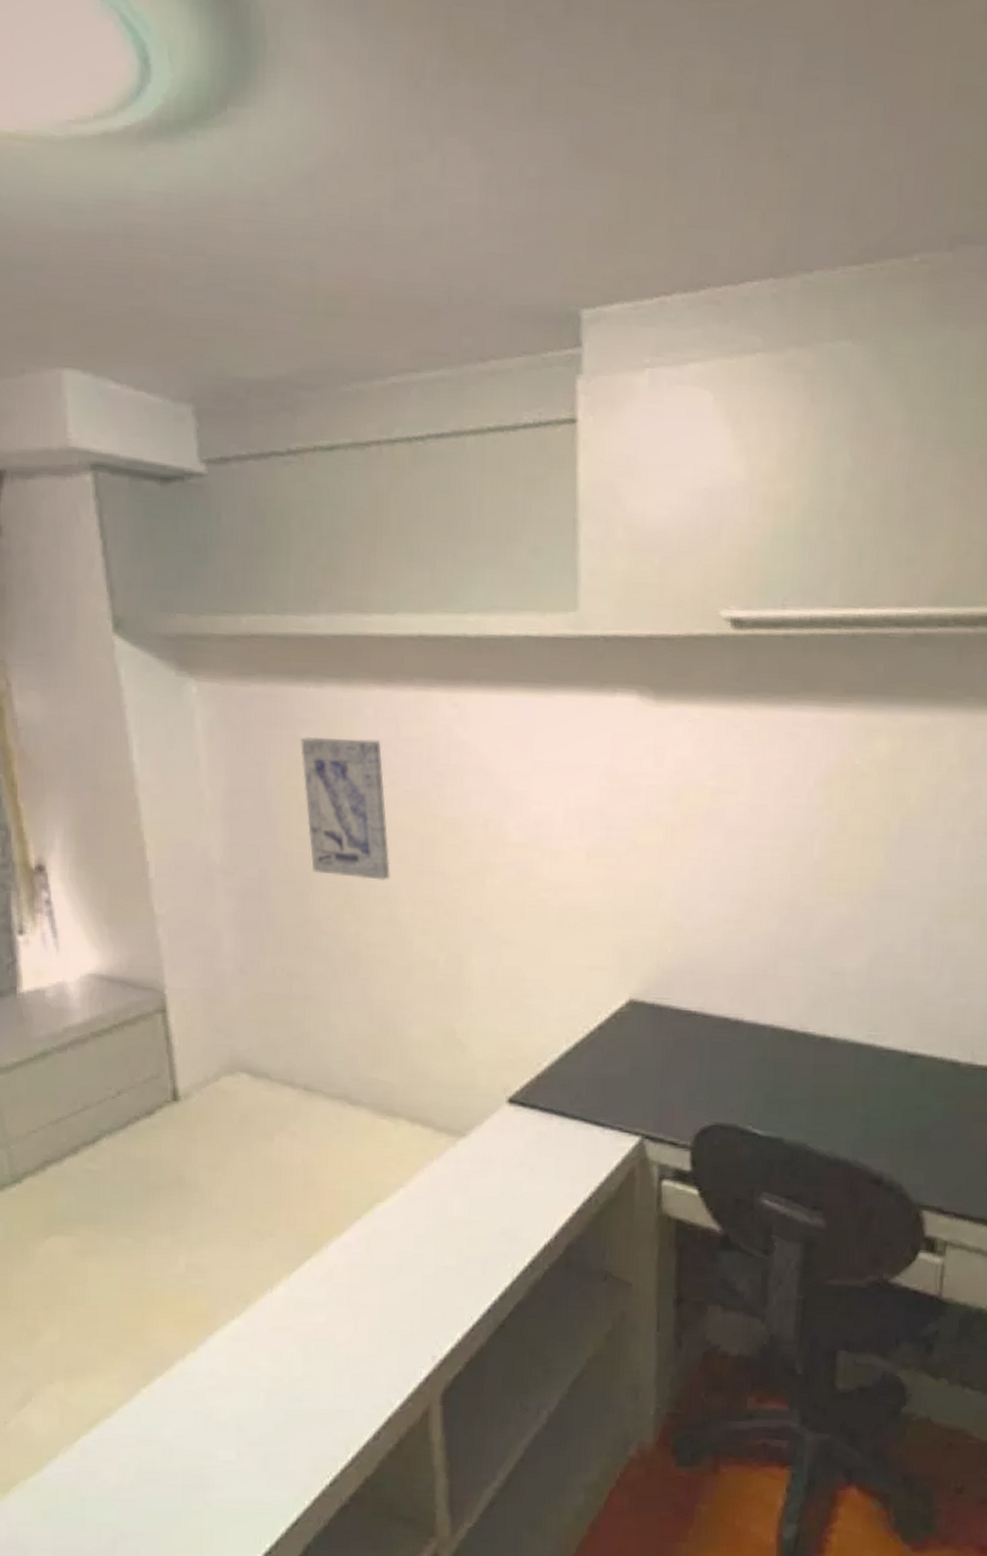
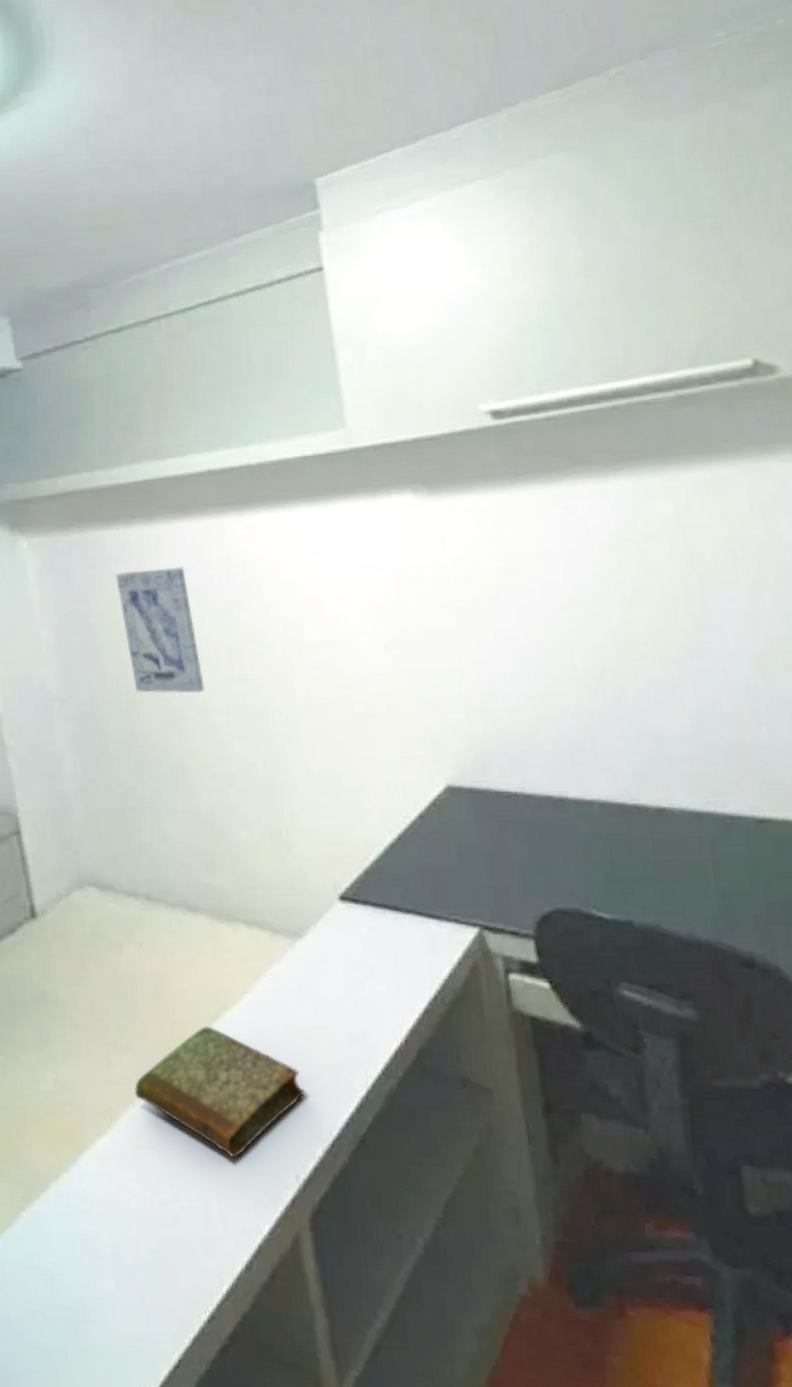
book: none [274,1217,452,1339] -> present [135,1026,306,1157]

